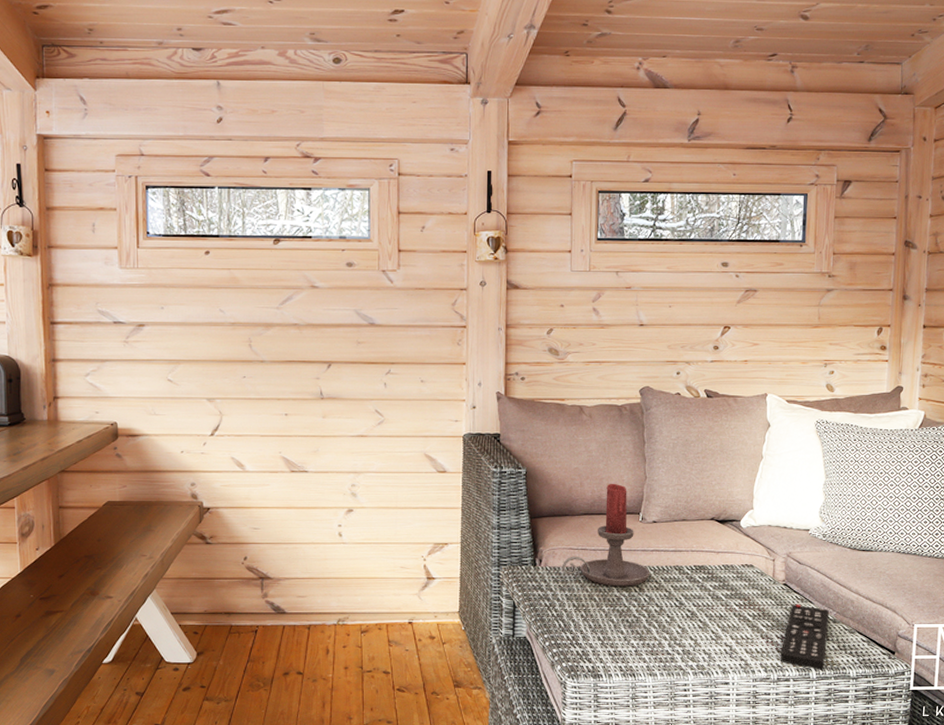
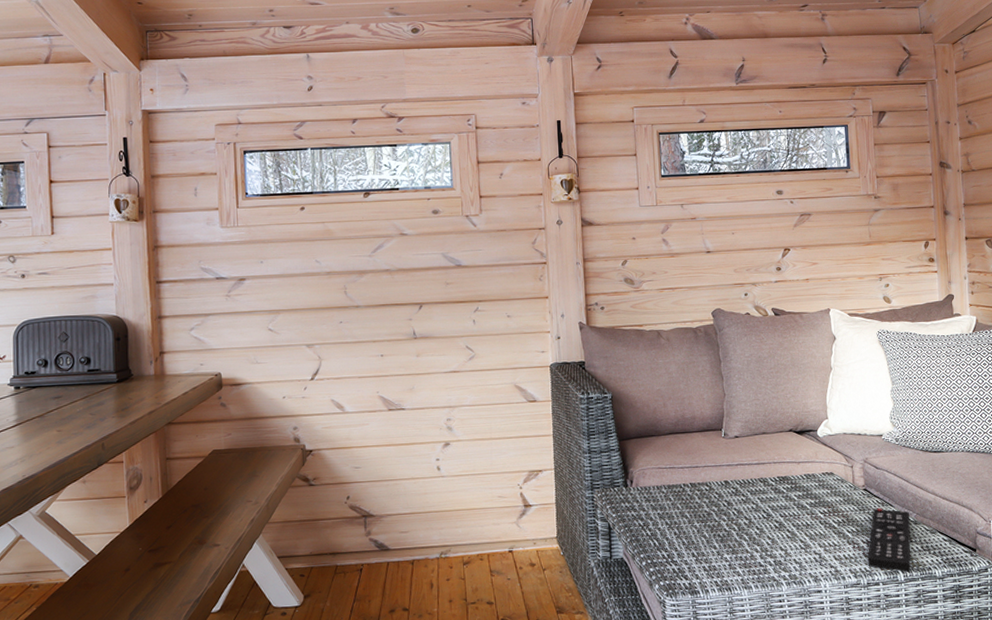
candle holder: present [562,483,650,587] -> none [653,402,737,503]

